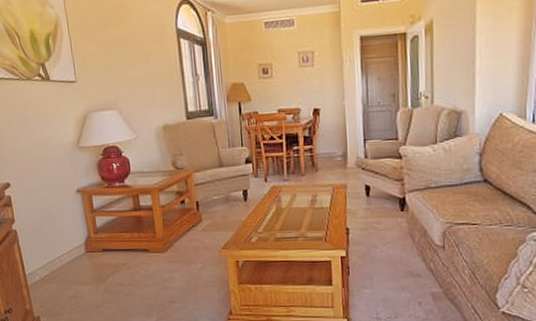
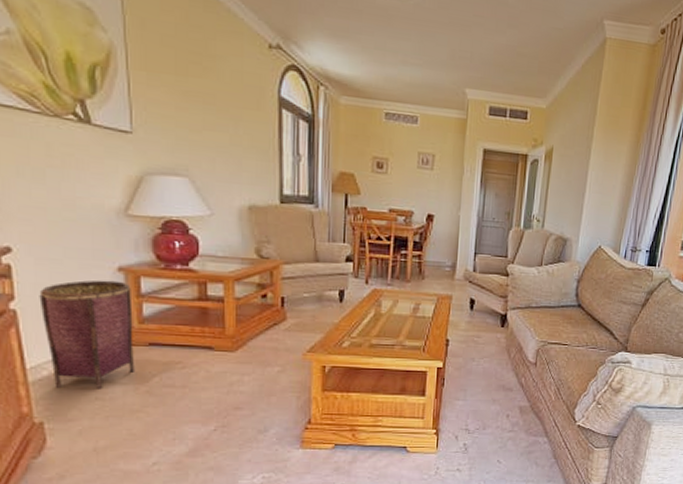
woven basket: none [29,200,96,289] -> present [39,280,135,390]

